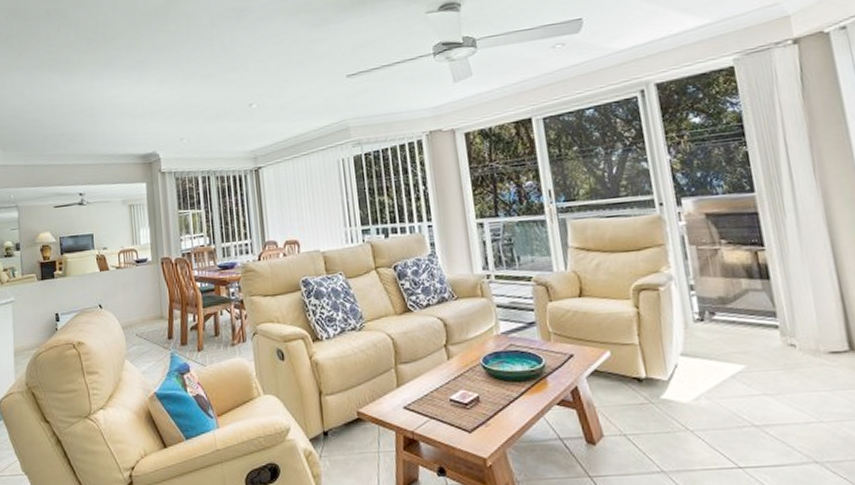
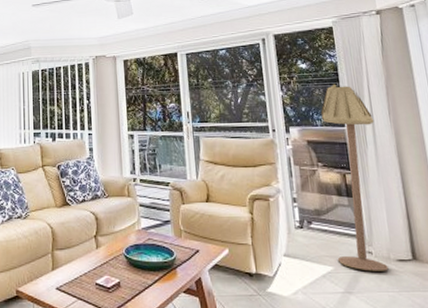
floor lamp: none [721,139,818,368] -> present [320,84,389,272]

